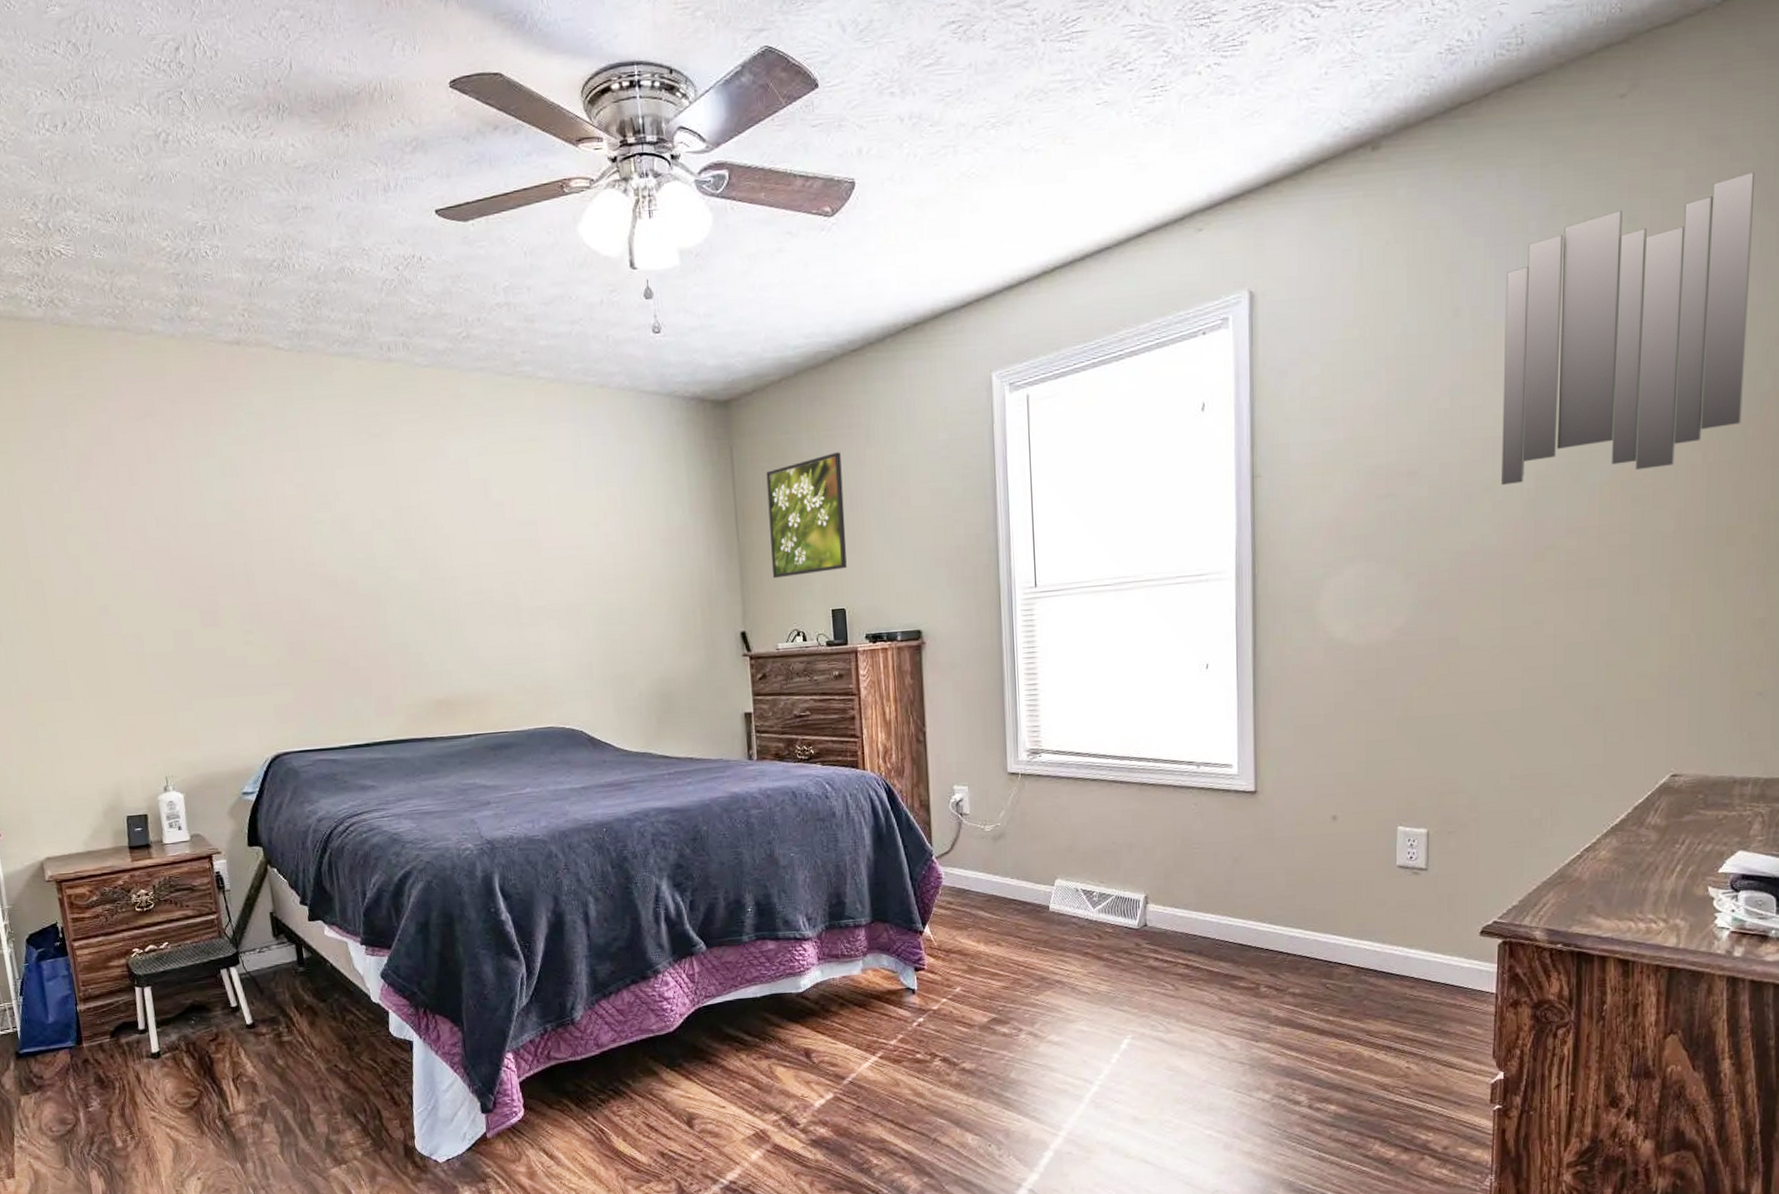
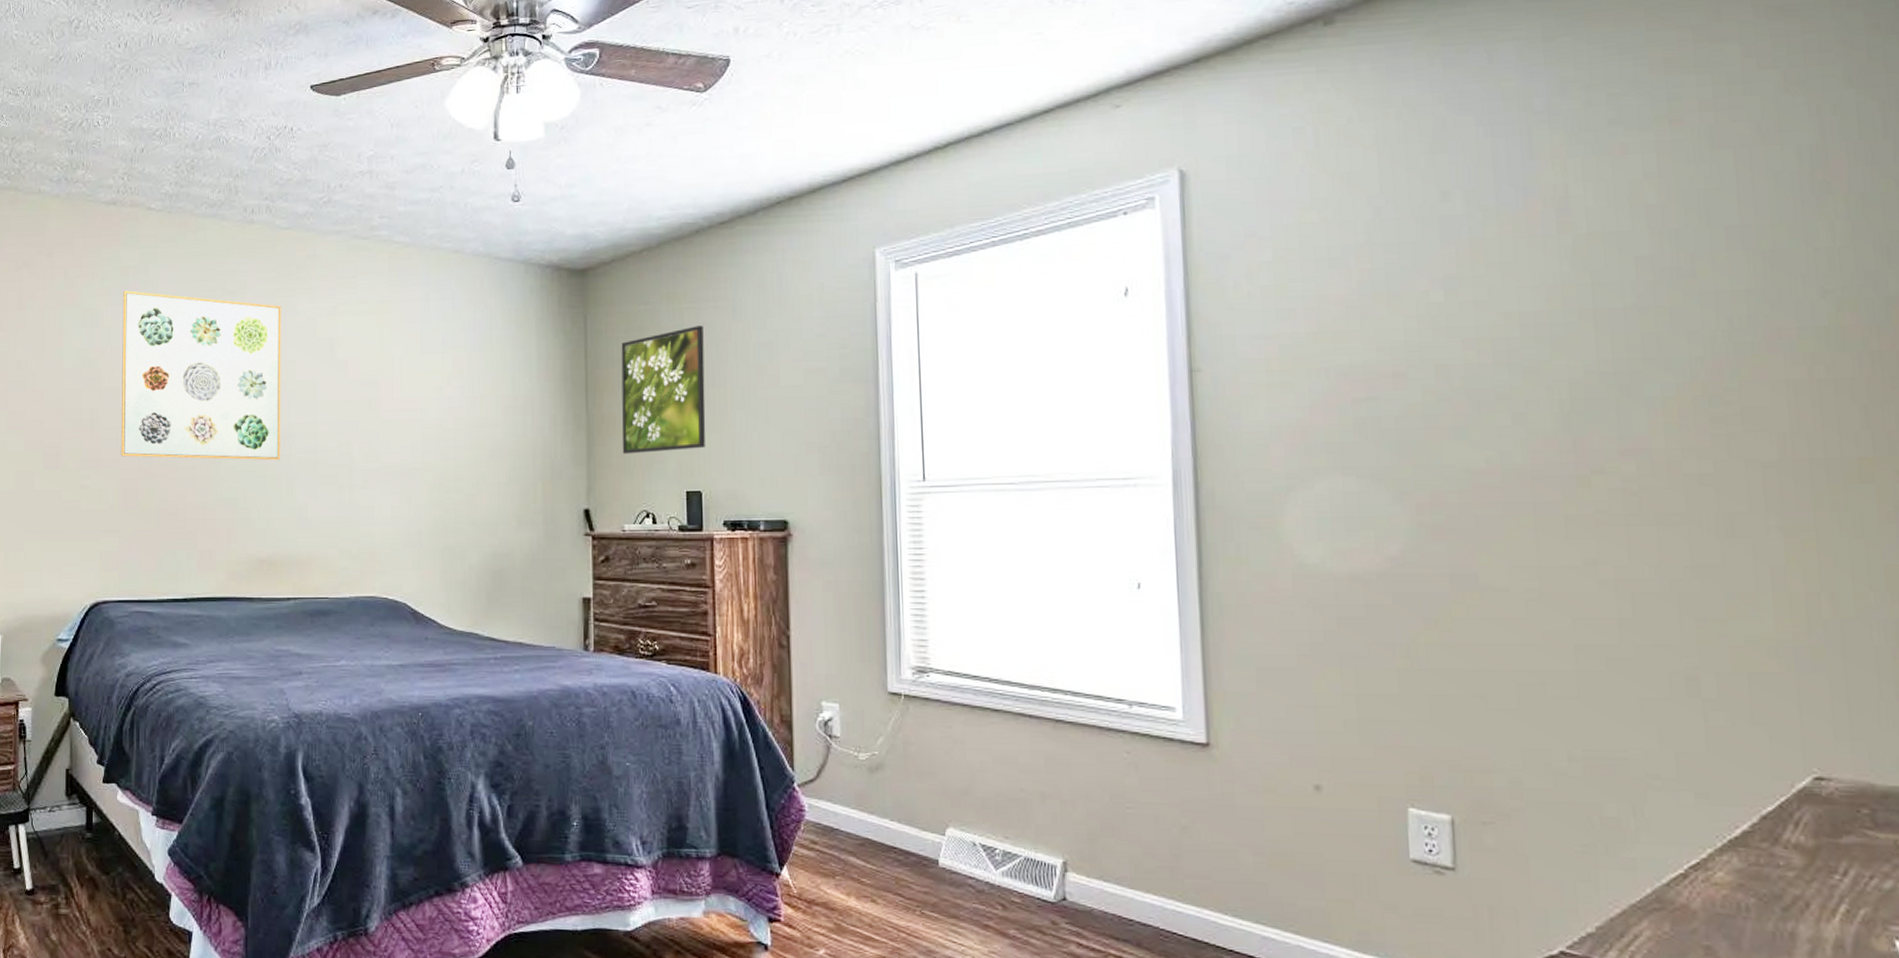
wall art: none [261,437,447,610] -> present [120,290,281,461]
home mirror: present [1500,171,1756,486] -> none [1507,44,1861,395]

